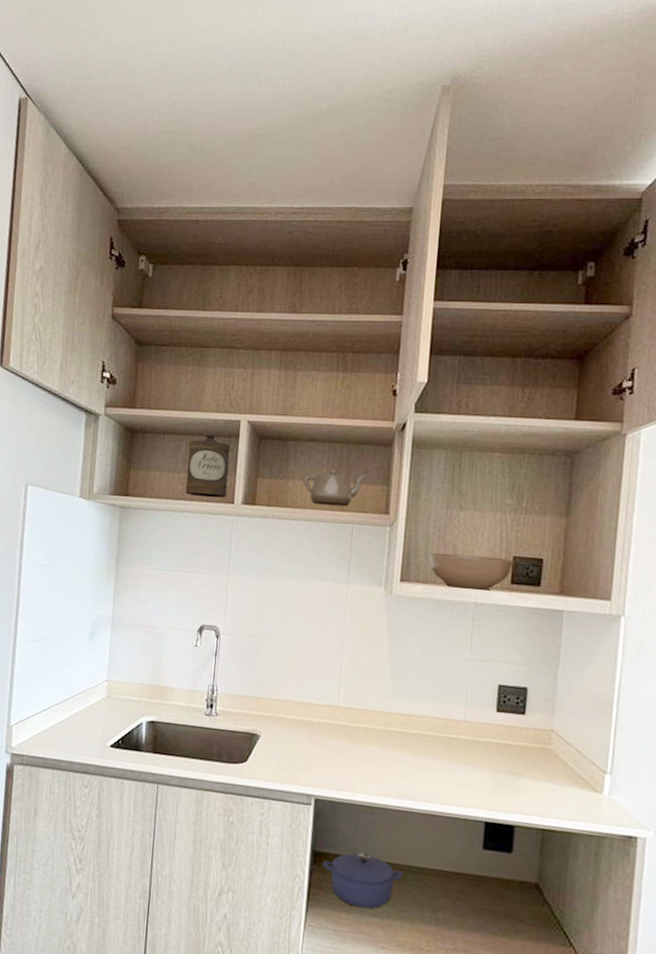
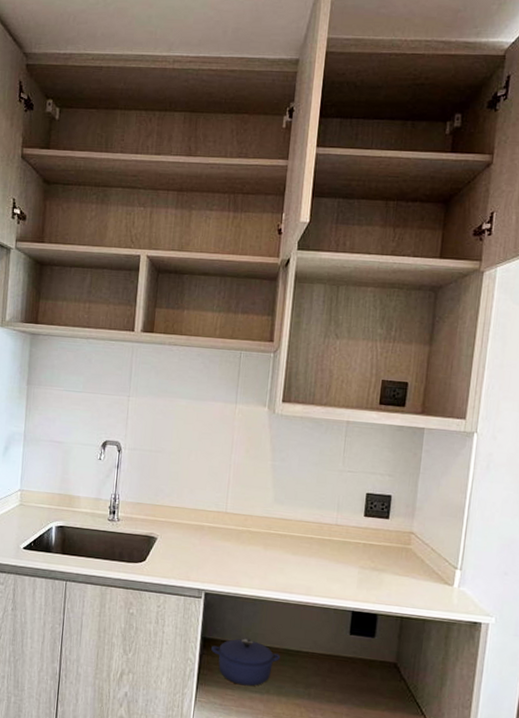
canister: present [185,433,231,499] -> none [90,267,131,327]
teapot: present [302,469,368,507] -> none [196,301,255,335]
bowl: present [429,553,514,590] -> none [308,376,383,410]

